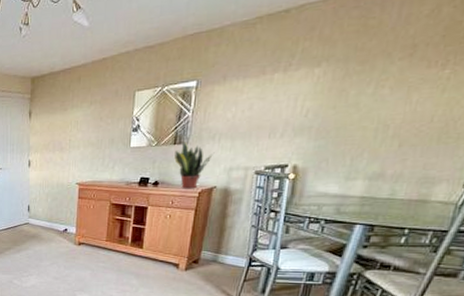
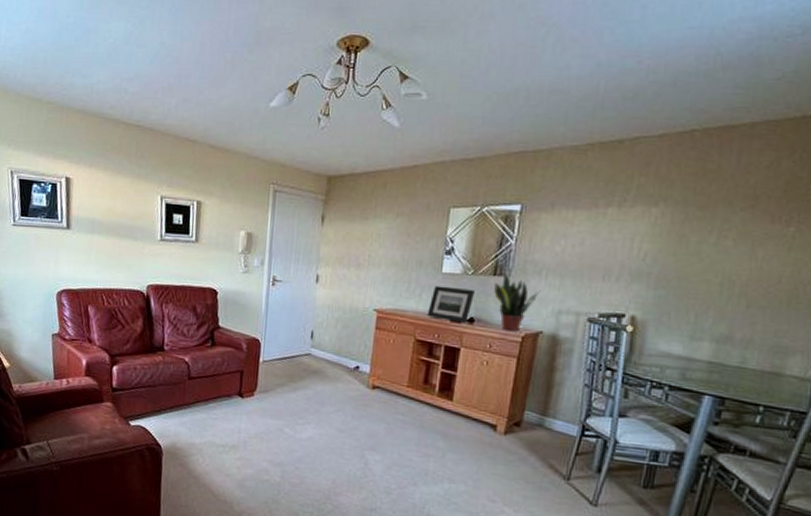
picture frame: none [119,158,158,186] -> present [427,285,475,323]

